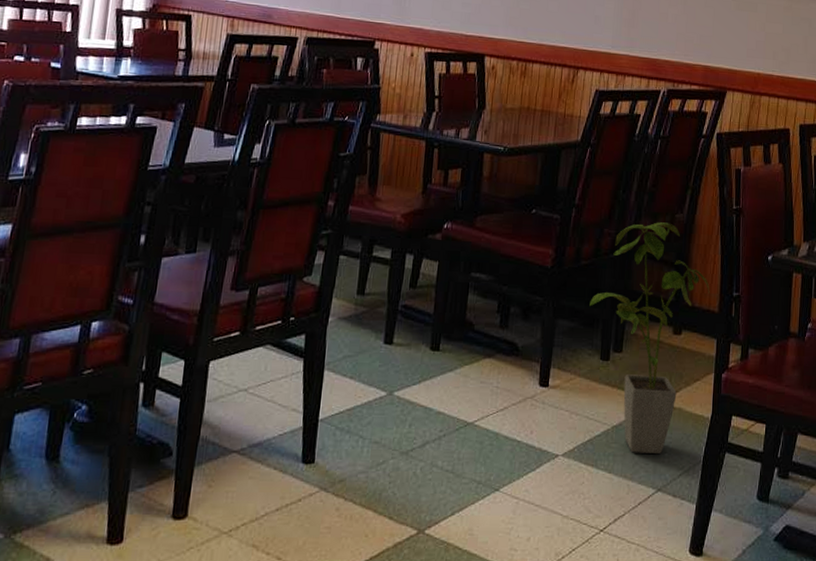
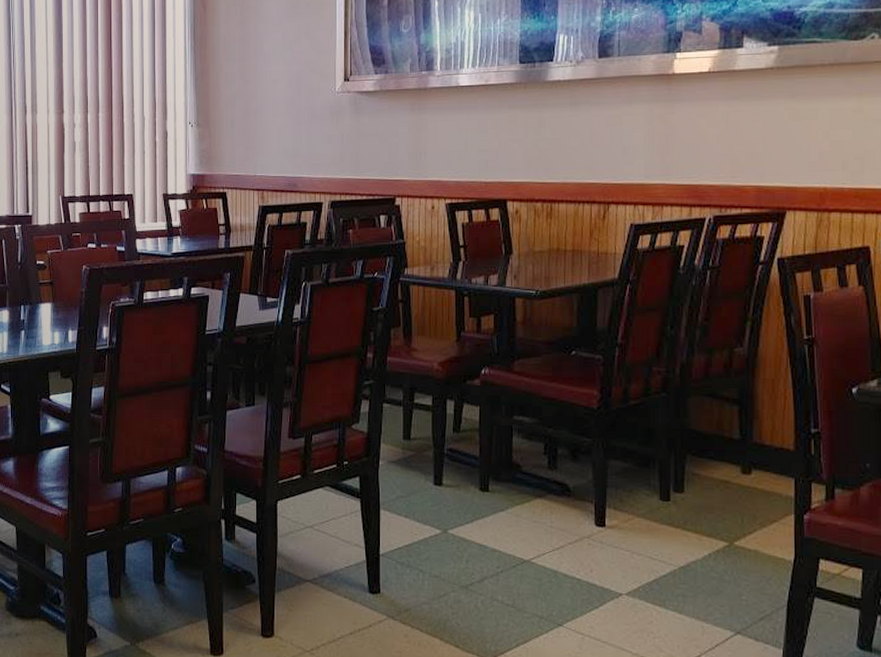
house plant: present [589,222,710,455] -> none [643,357,782,597]

